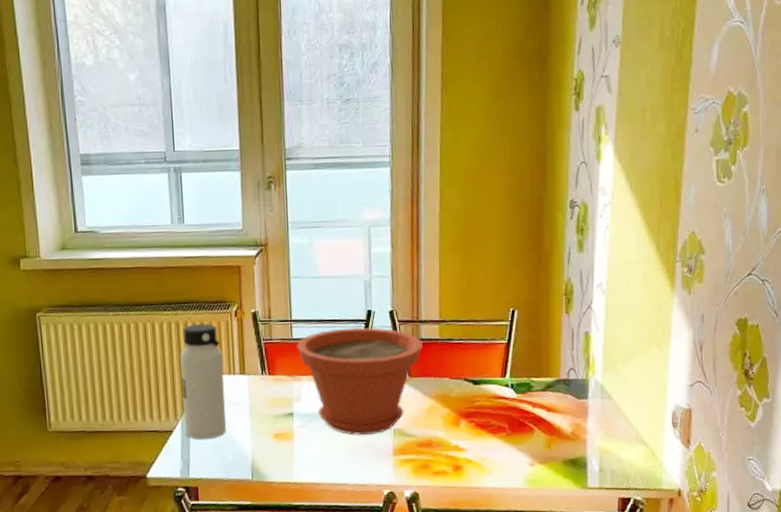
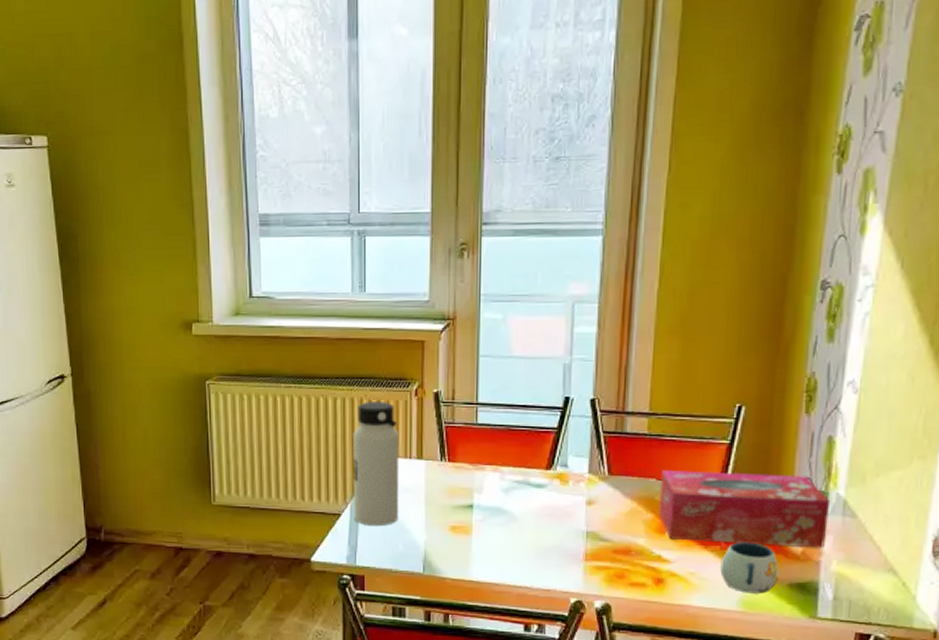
plant pot: present [296,327,422,435] -> none [481,415,627,535]
tissue box: none [453,366,591,430] -> present [659,471,831,549]
mug: none [507,427,555,472] -> present [720,542,779,594]

